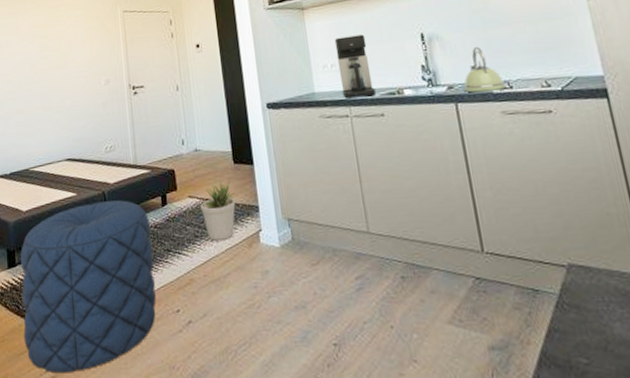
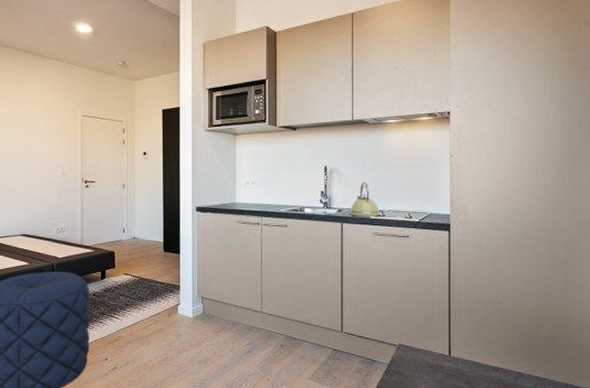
potted plant: present [200,181,236,241] -> none [133,265,162,309]
coffee maker: present [334,34,376,99] -> none [257,161,283,211]

